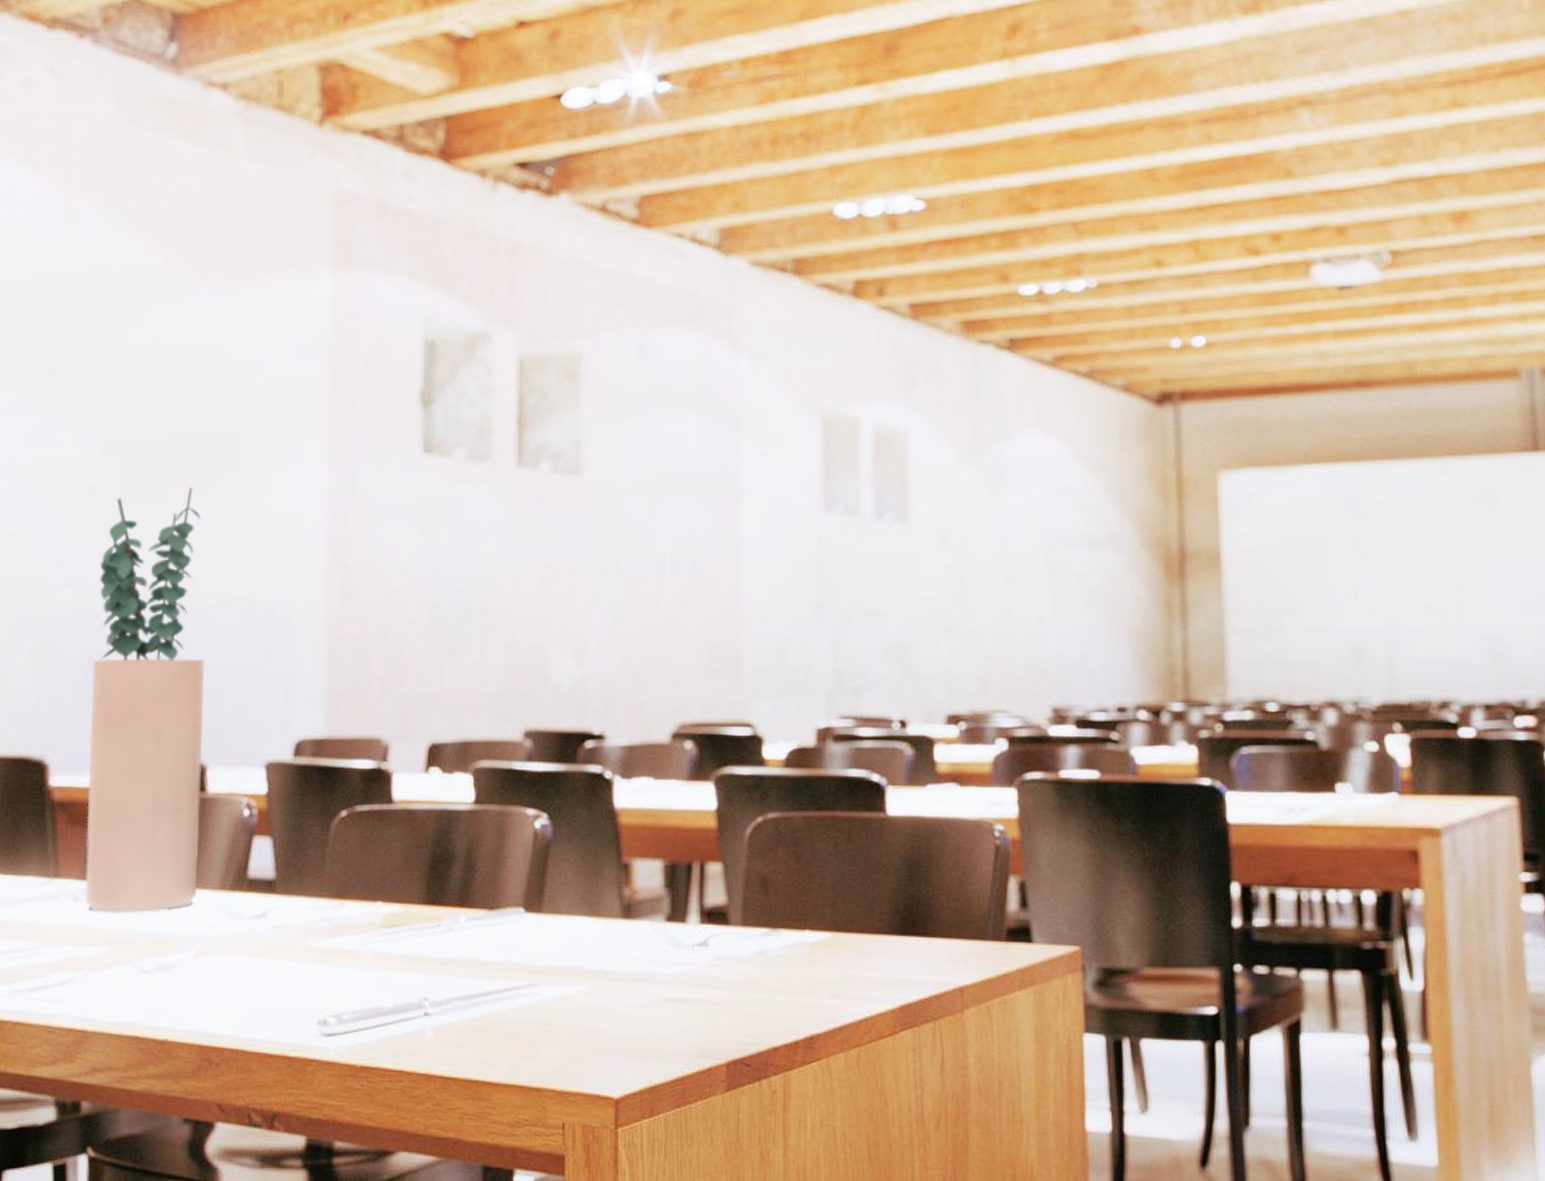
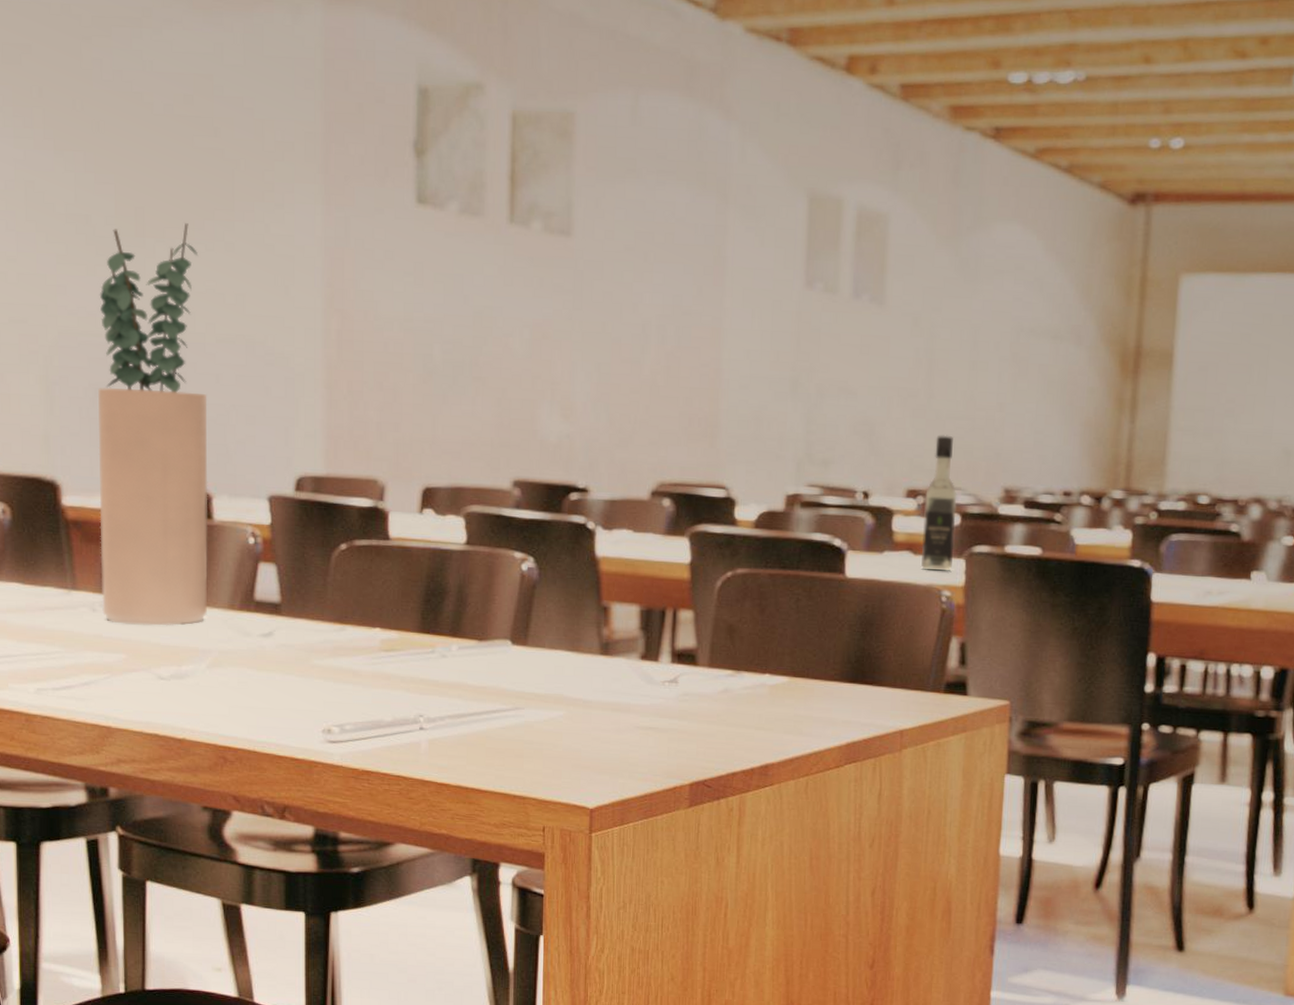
bottle: none [967,654,1003,803] -> present [921,434,957,571]

